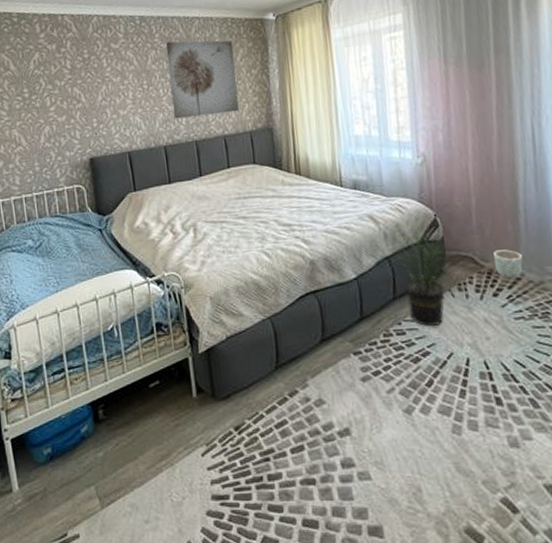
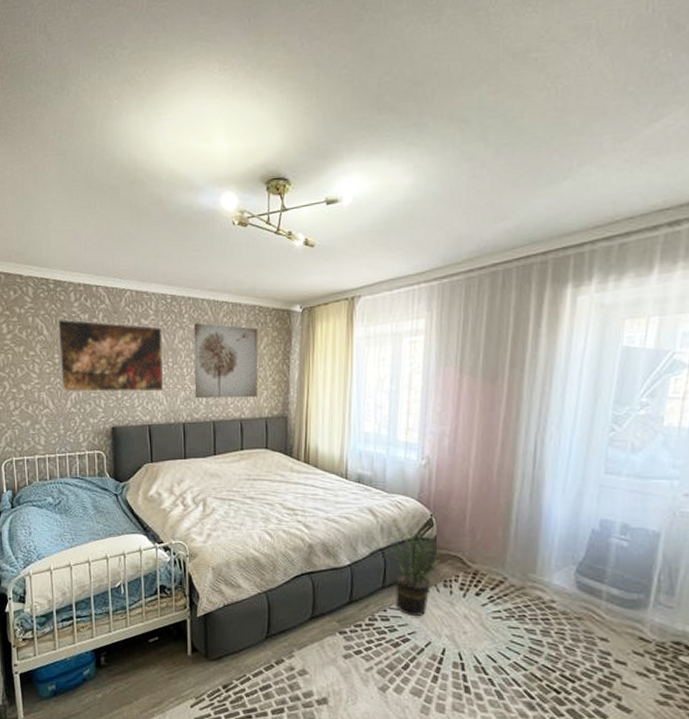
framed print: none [23,49,141,127] -> present [57,319,164,393]
planter: present [494,249,523,279] -> none [481,554,508,581]

